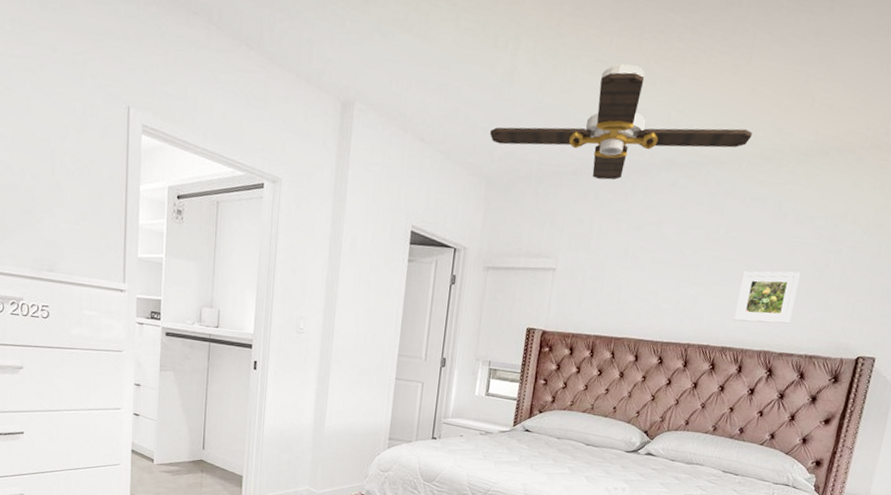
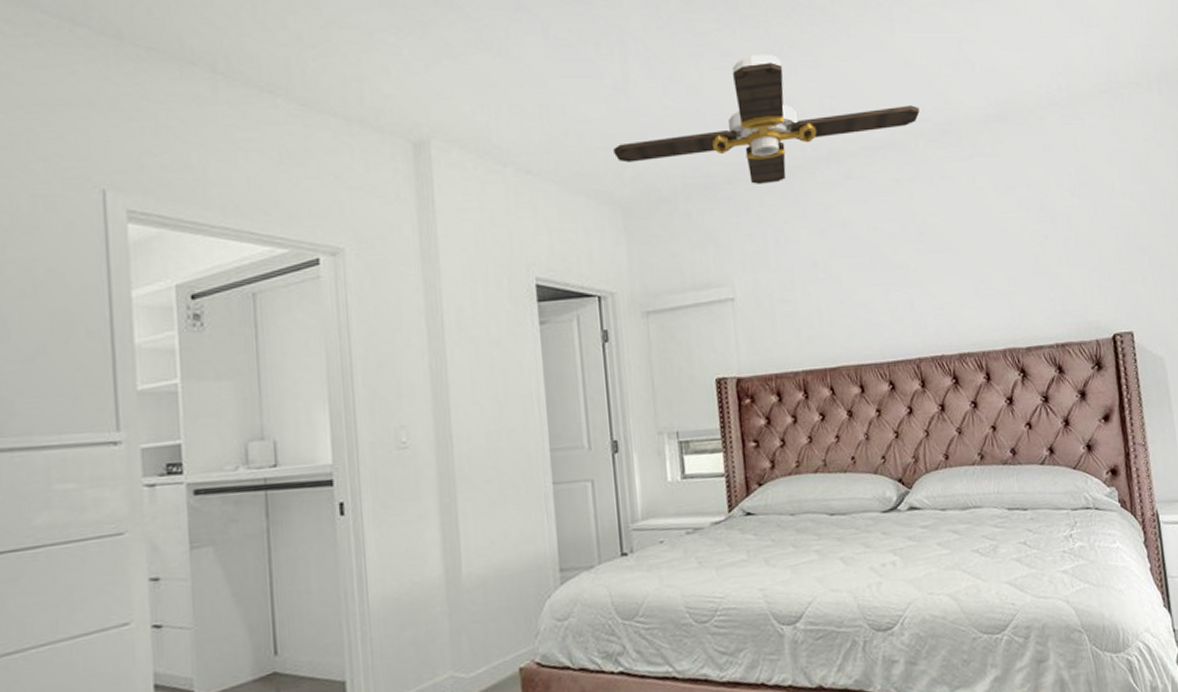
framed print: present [734,271,800,324] -> none [957,251,1027,321]

